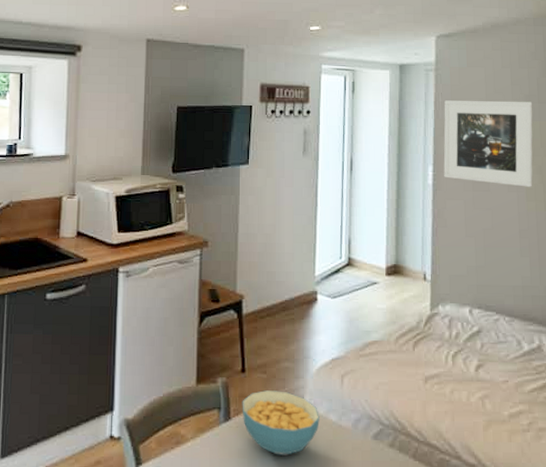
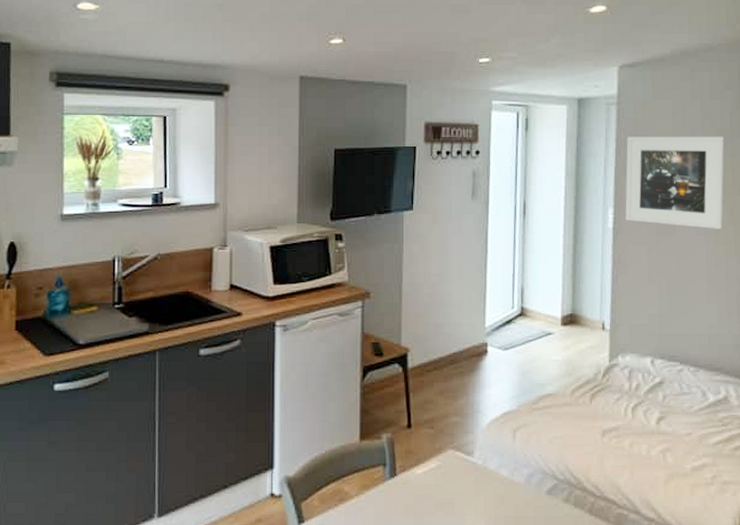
cereal bowl: present [242,390,320,455] -> none [408,446,490,512]

